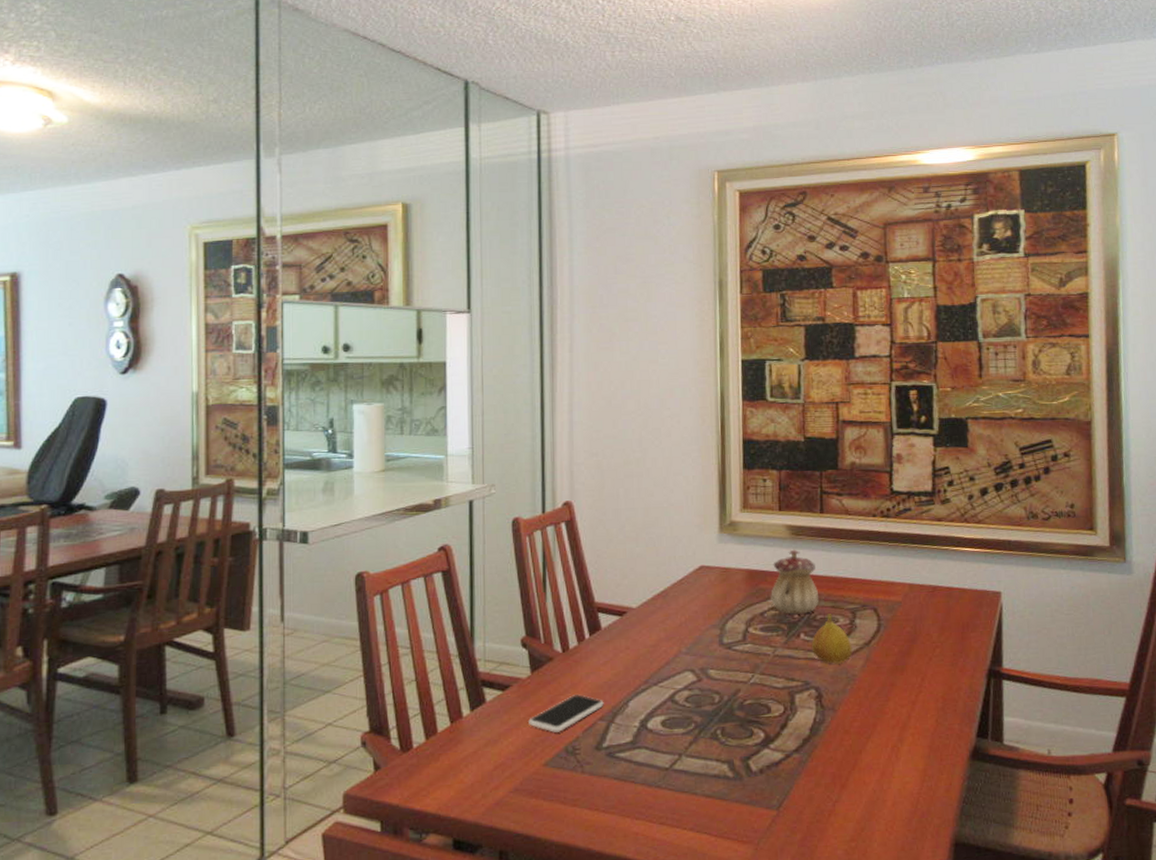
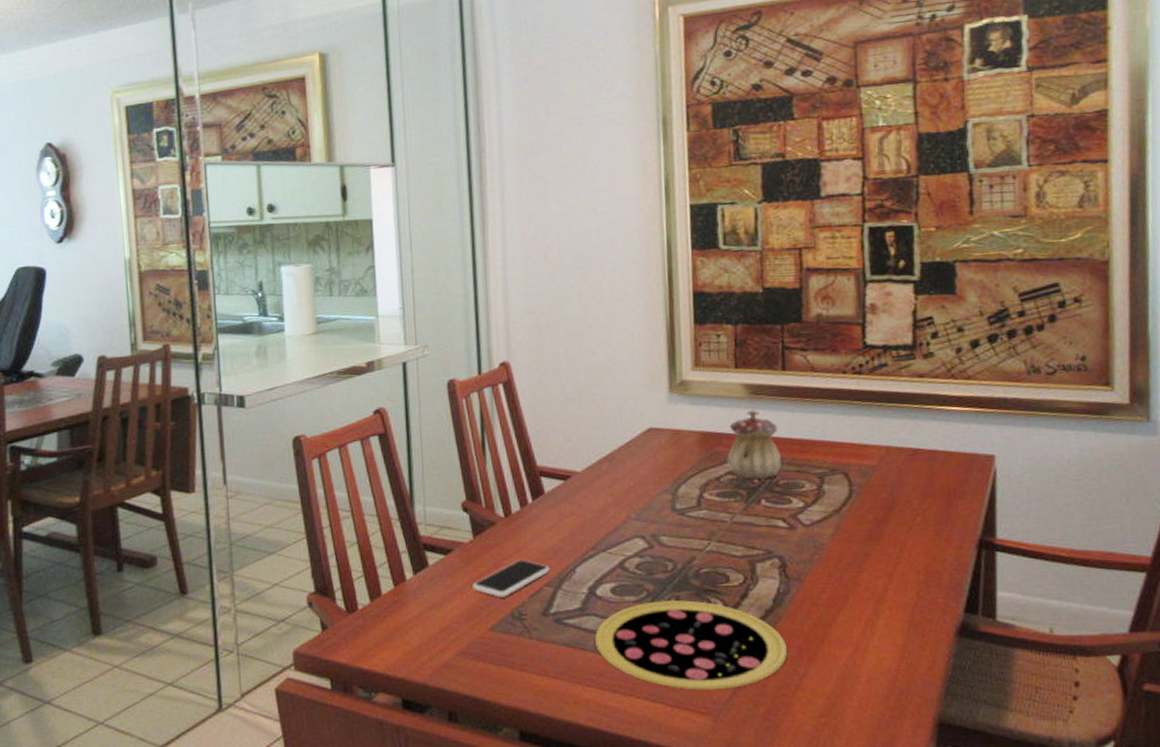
pizza: none [645,731,823,820] -> present [595,600,788,690]
fruit: present [811,614,853,664] -> none [773,478,821,532]

